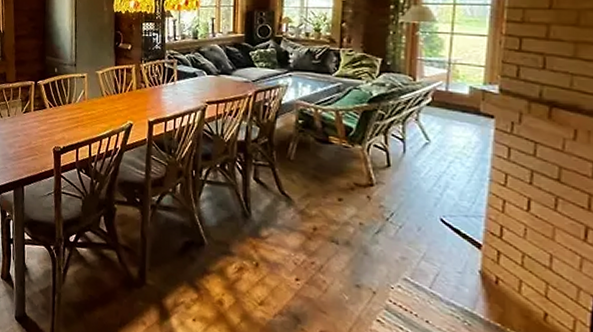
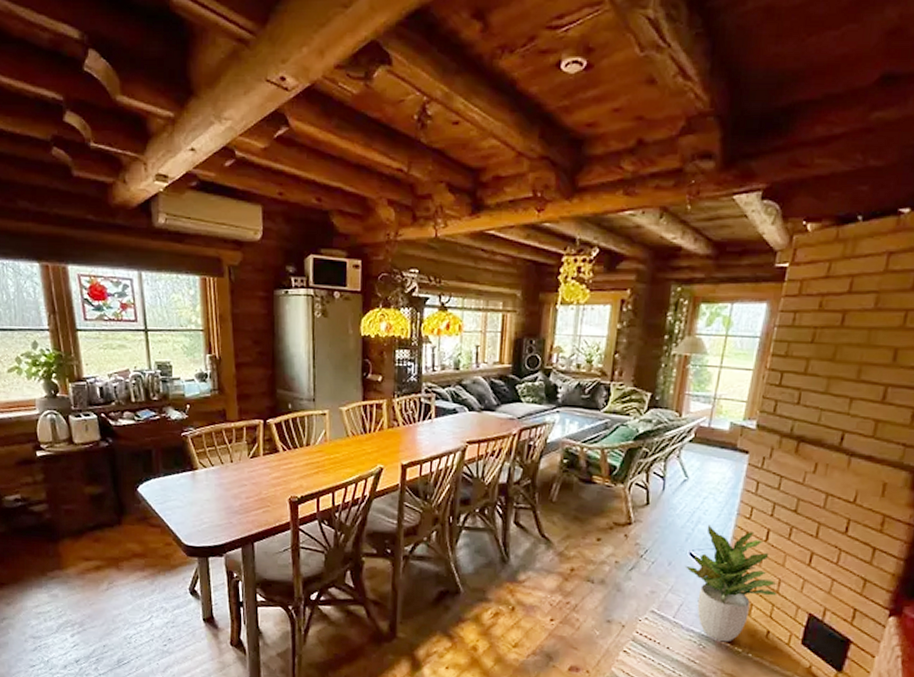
potted plant: none [436,190,551,322] -> present [684,525,777,642]

